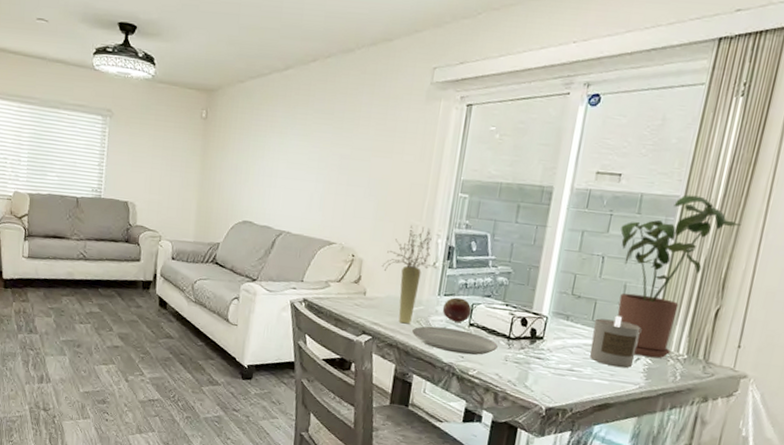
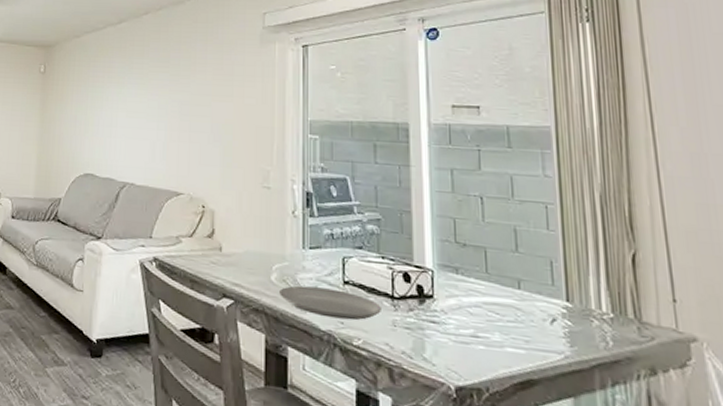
flower arrangement: present [381,225,434,324] -> none [235,170,293,284]
fruit: present [442,297,472,323] -> none [310,250,343,280]
candle: present [590,315,641,368] -> none [489,266,550,333]
house plant: present [618,194,741,358] -> none [493,125,630,318]

